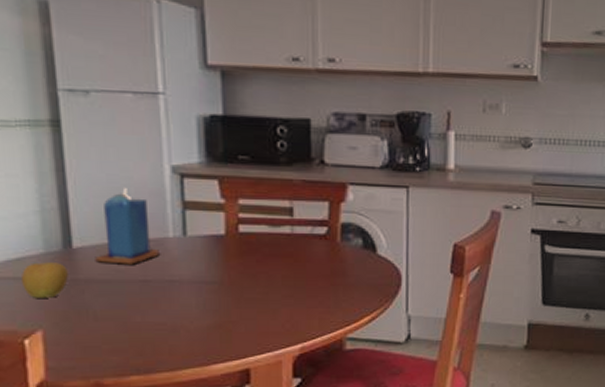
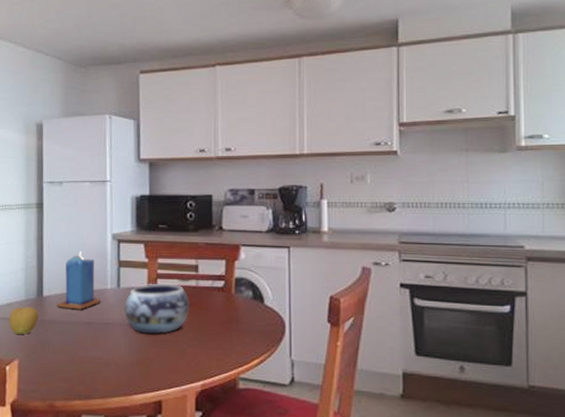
decorative bowl: none [194,229,284,293] -> present [124,283,191,335]

